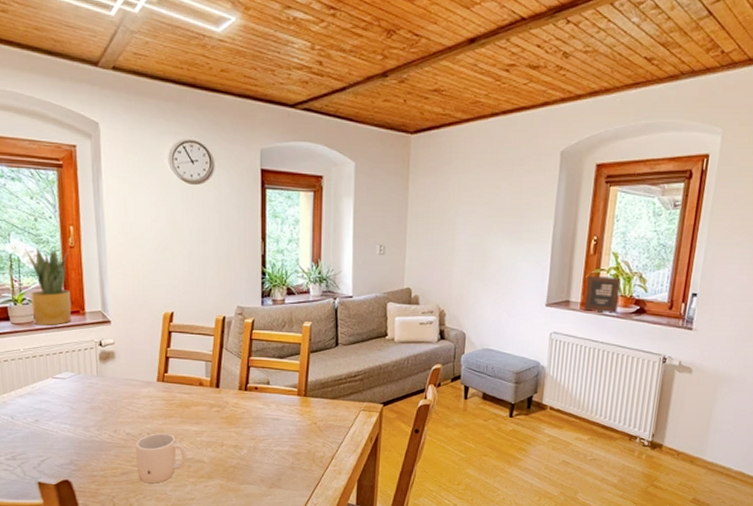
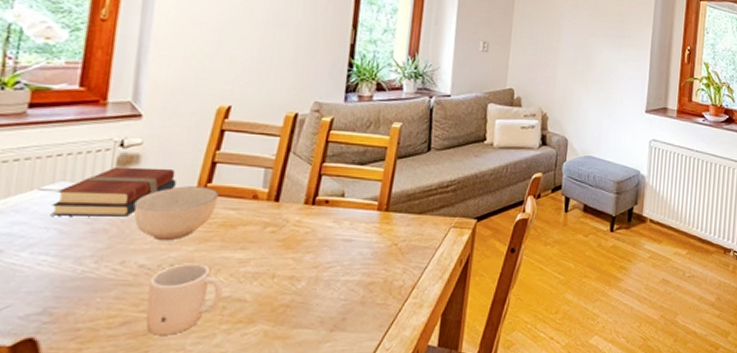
planter: present [25,246,72,326] -> none [26,18,100,119]
books: none [62,361,142,398] -> present [50,166,176,217]
bowl: none [116,375,175,416] -> present [133,186,220,241]
picture frame: present [583,275,621,313] -> none [679,83,712,122]

